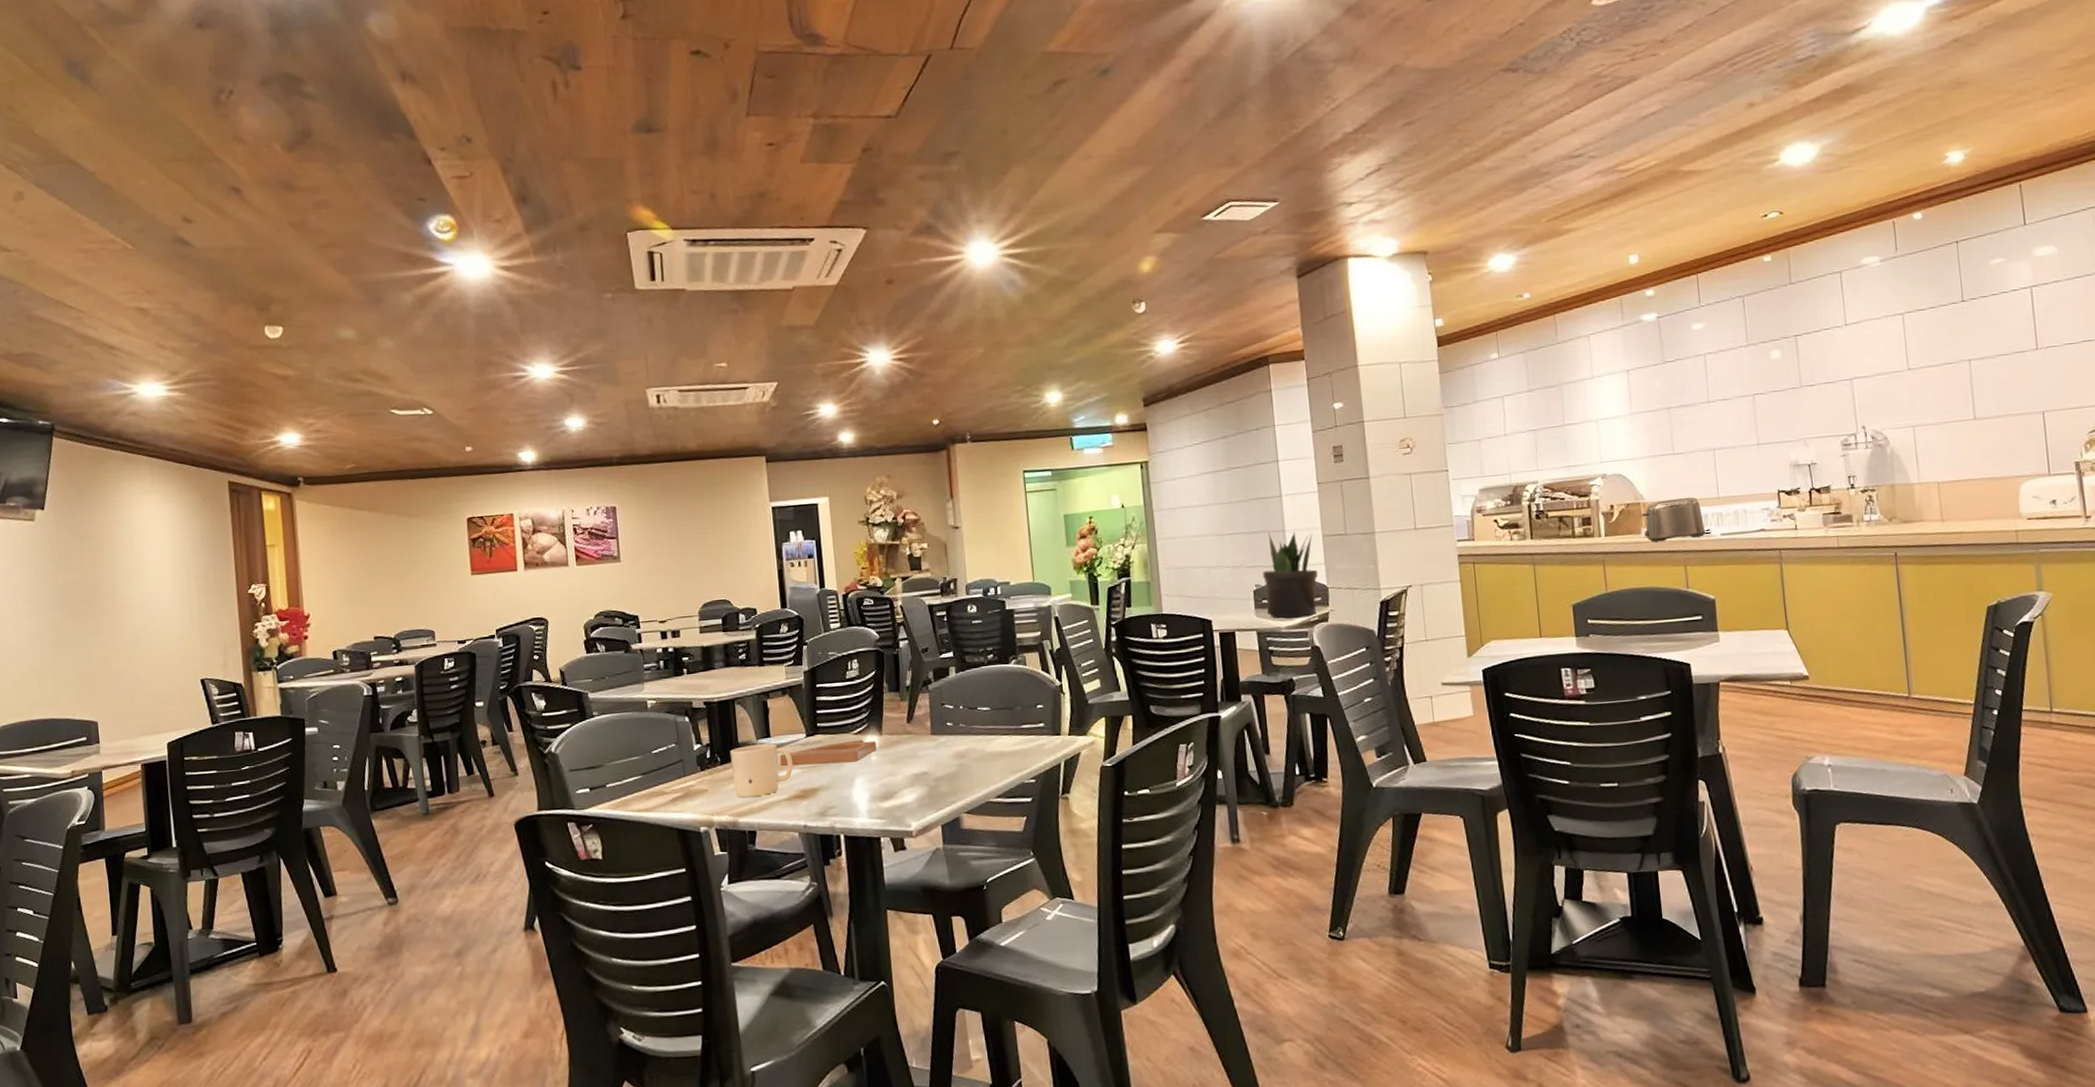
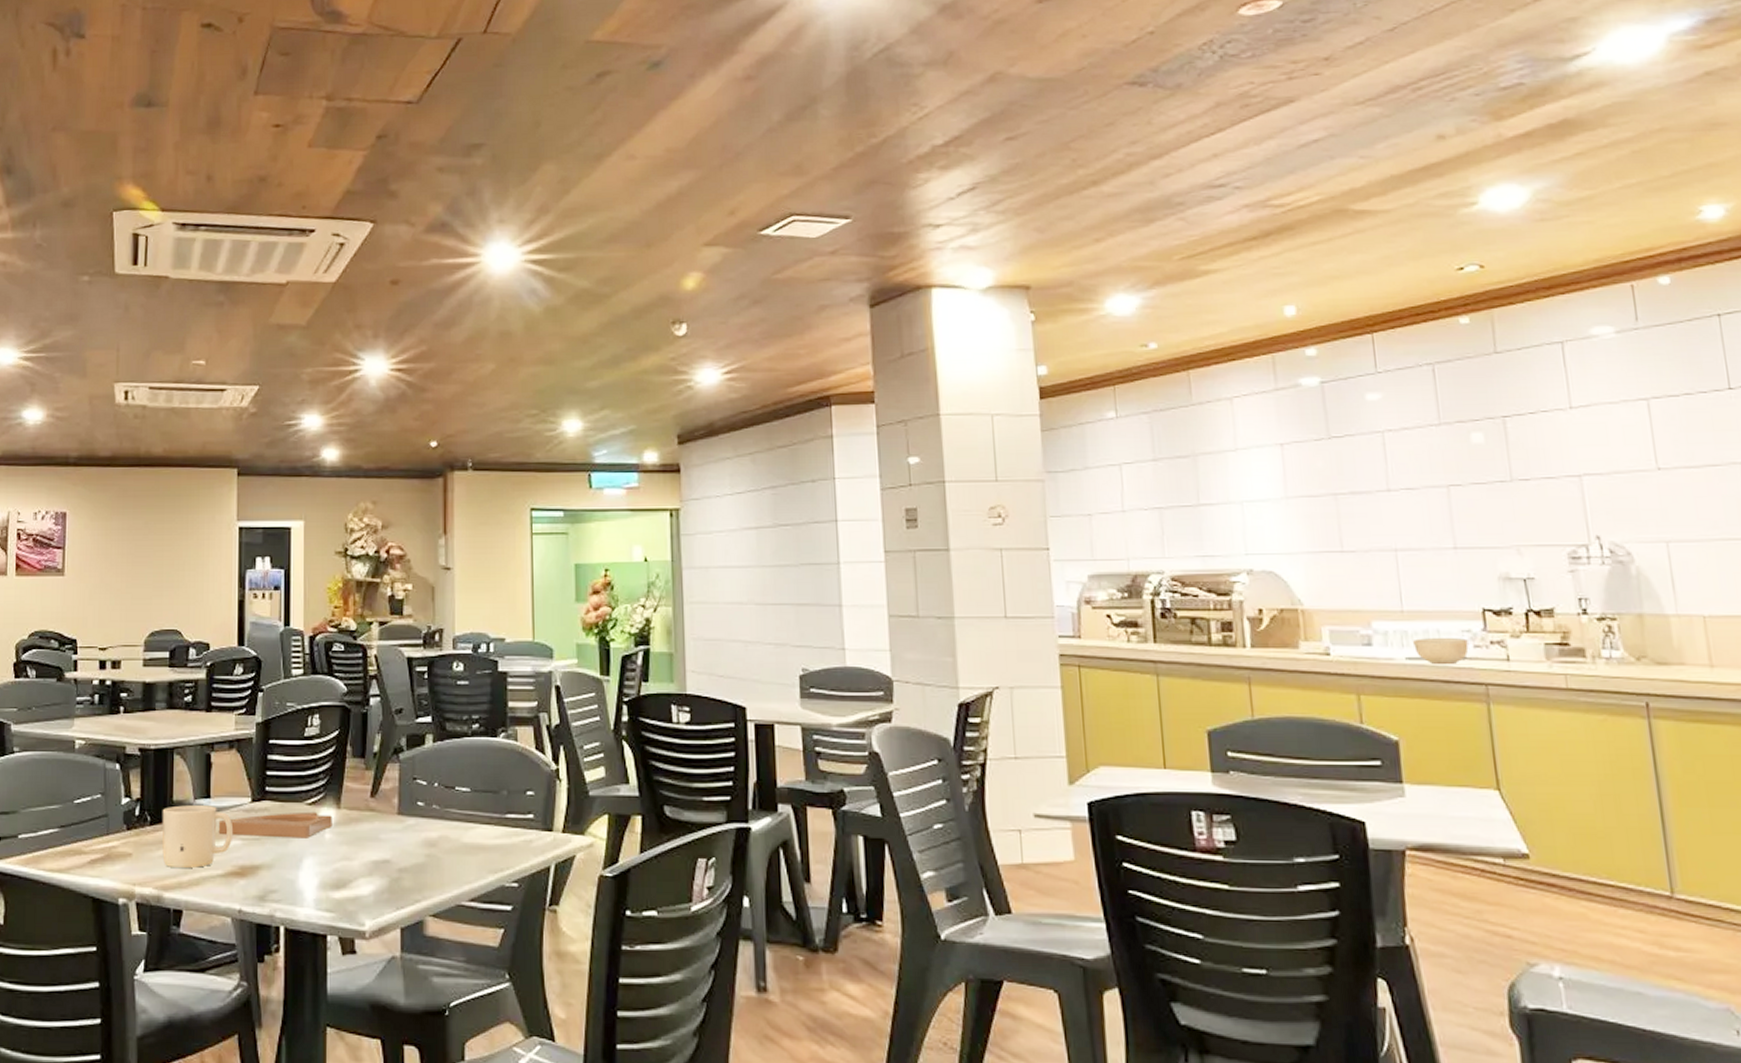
planter: present [1262,532,1318,619] -> none [812,606,881,716]
toaster: present [1641,496,1713,543] -> none [1299,607,1395,662]
bowl: none [1726,515,1767,538] -> present [1413,638,1469,665]

